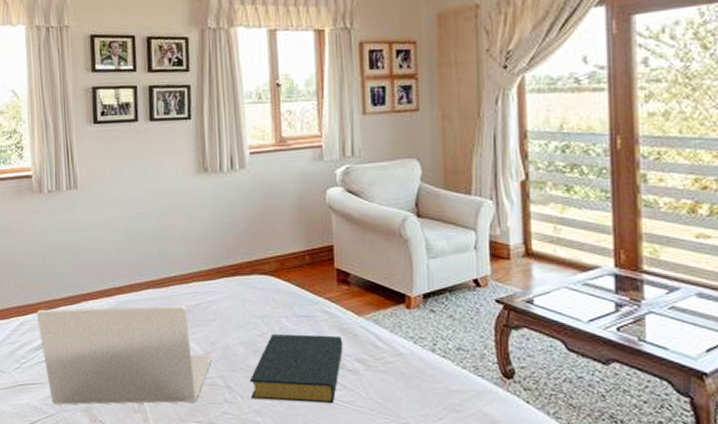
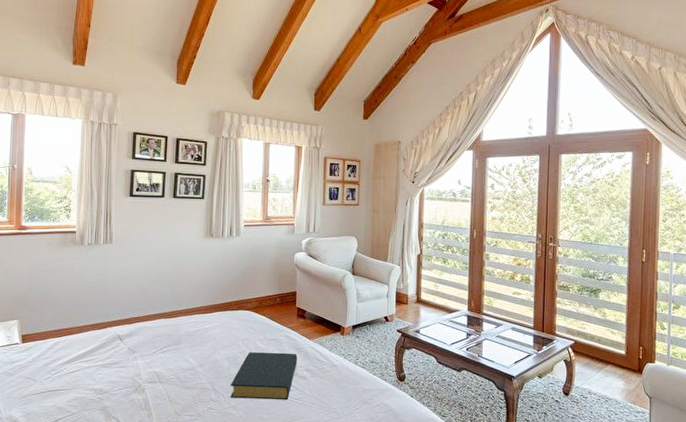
laptop: present [36,306,212,405] -> none [68,331,204,406]

